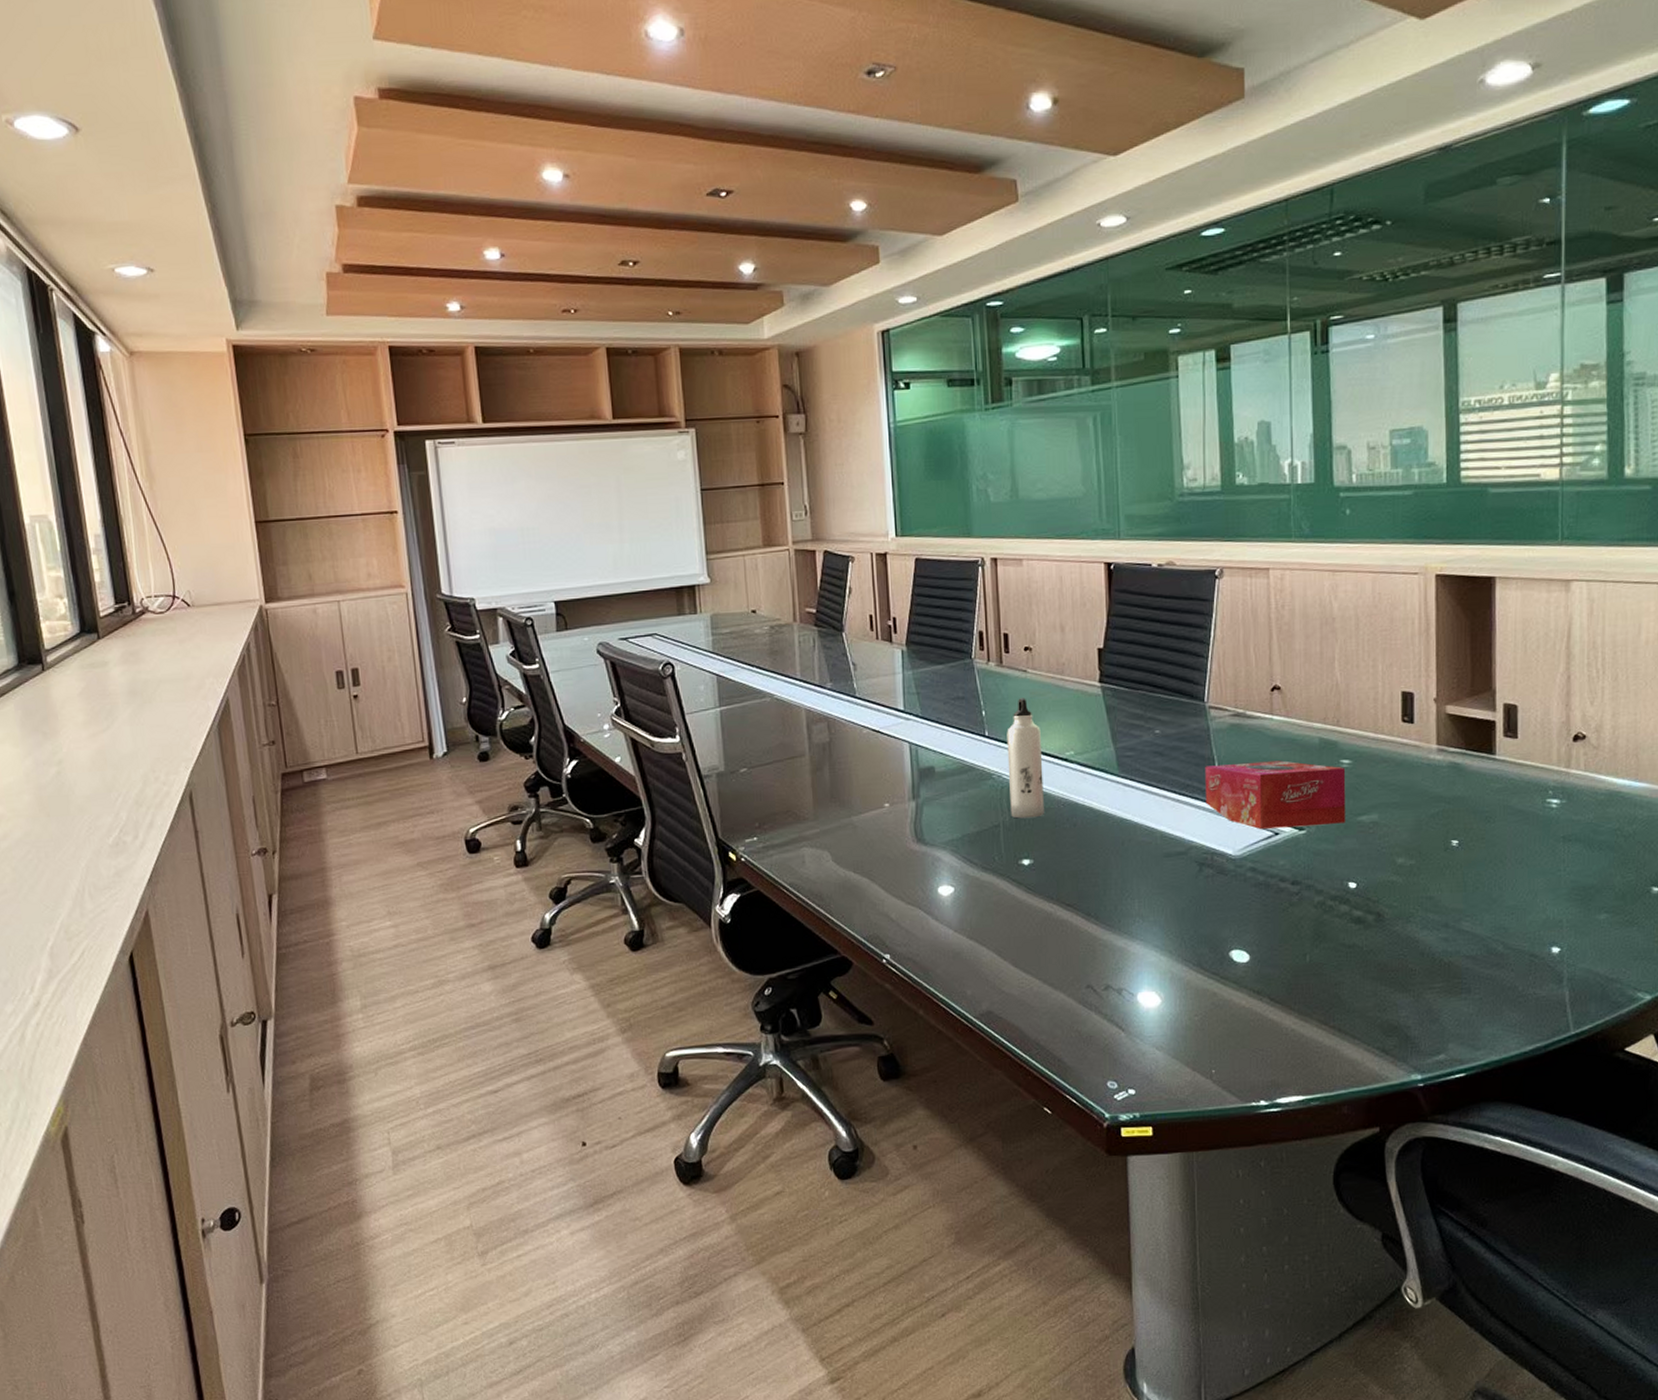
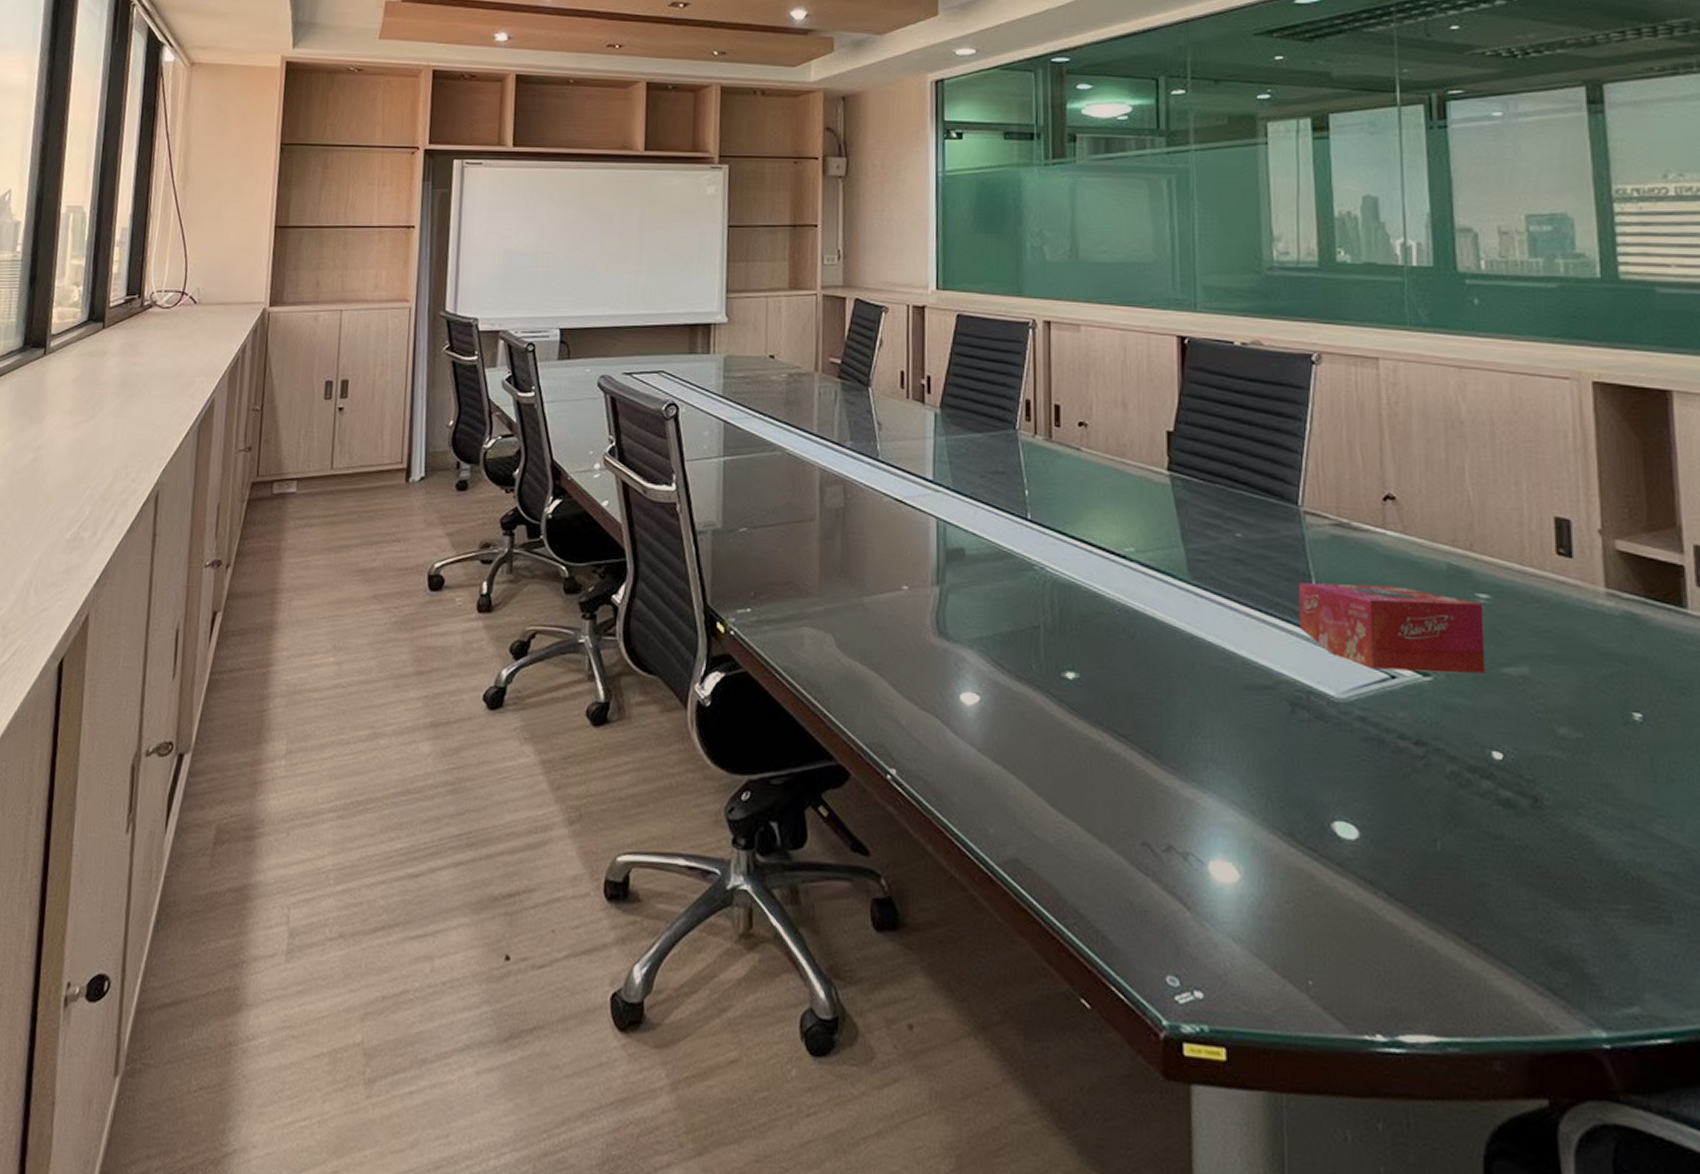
water bottle: present [1007,698,1044,819] -> none [1053,479,1096,623]

